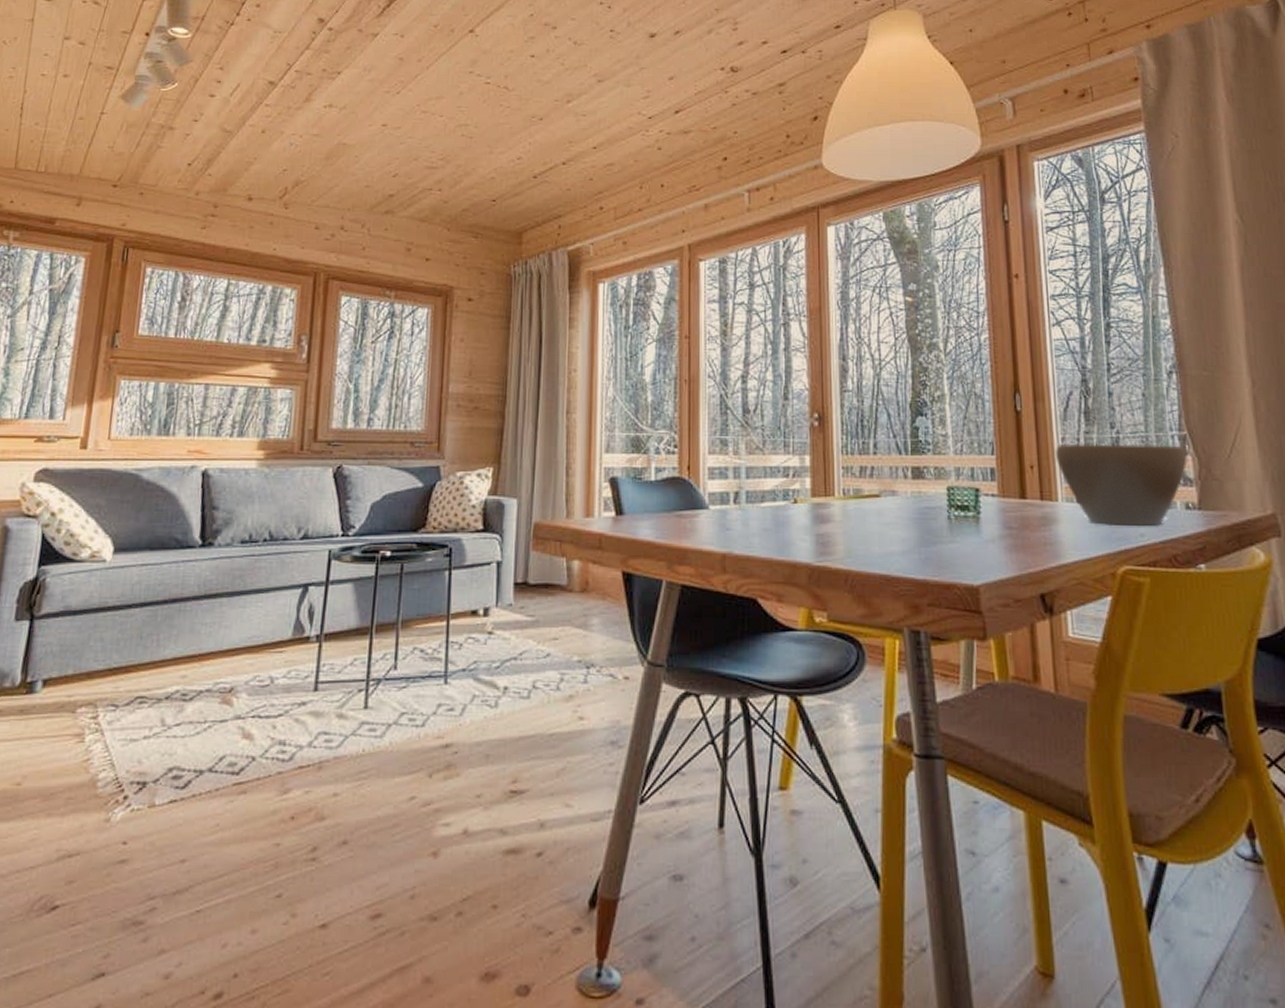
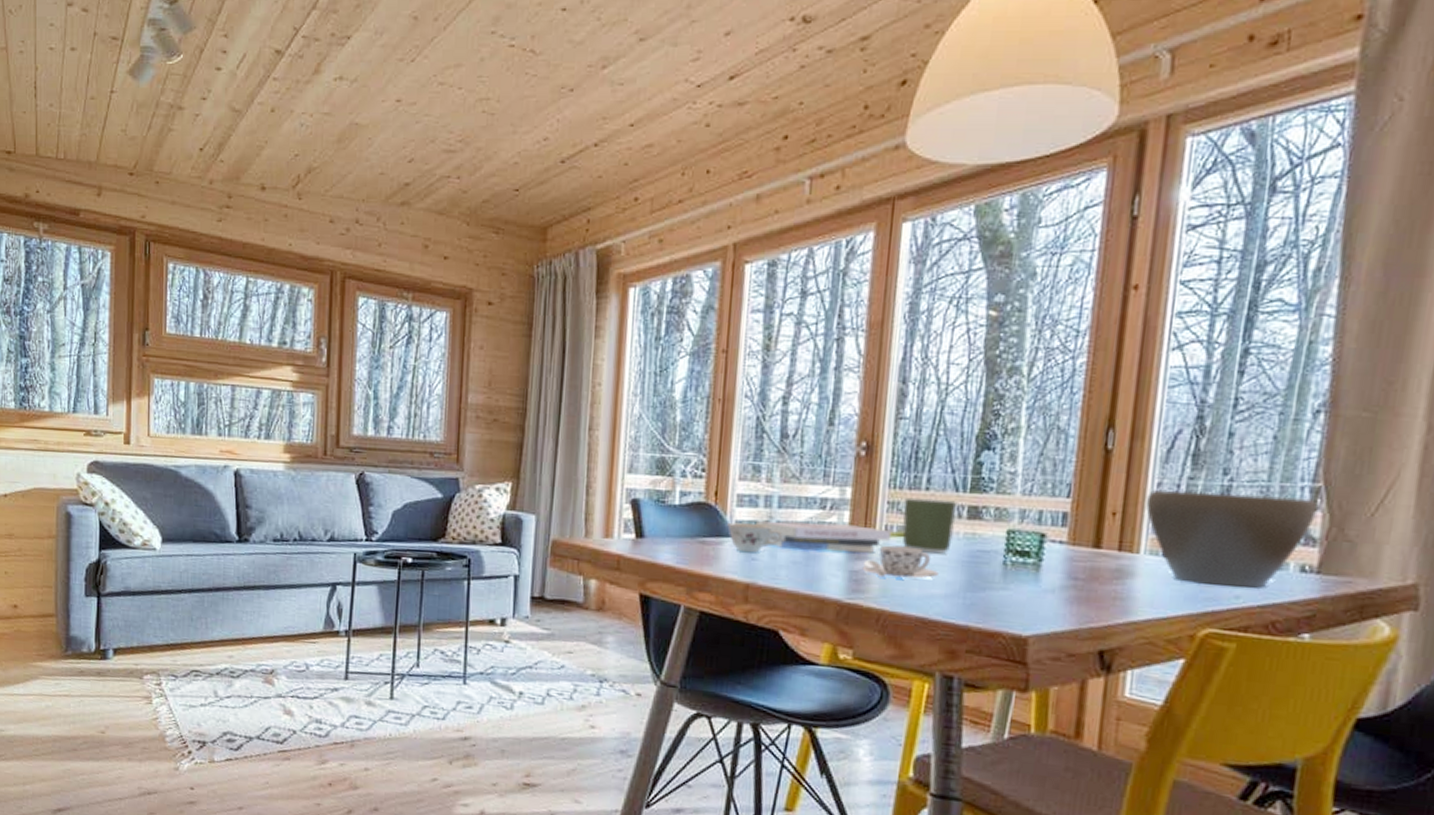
teacup: none [701,495,752,523] -> present [727,522,783,554]
books: none [727,489,848,518] -> present [756,520,891,554]
teacup: none [827,506,894,539] -> present [862,544,938,579]
mug: none [856,462,903,513] -> present [902,497,958,553]

